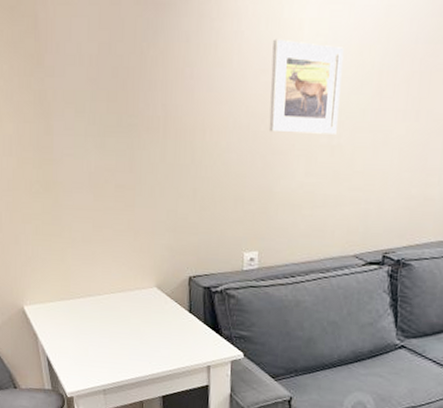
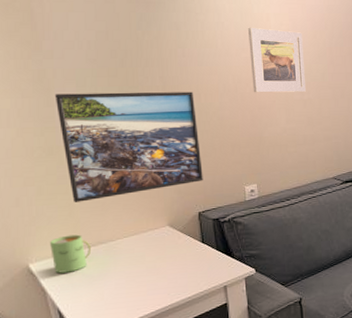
mug: none [43,281,80,321] -> present [50,234,92,274]
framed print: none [54,120,199,248] -> present [54,91,203,202]

